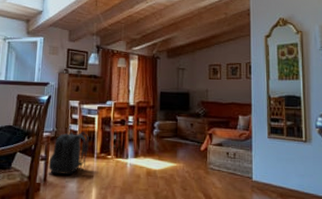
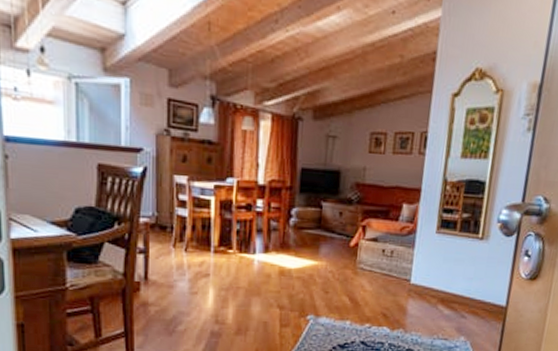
backpack: present [48,131,89,175] -> none [149,217,203,272]

